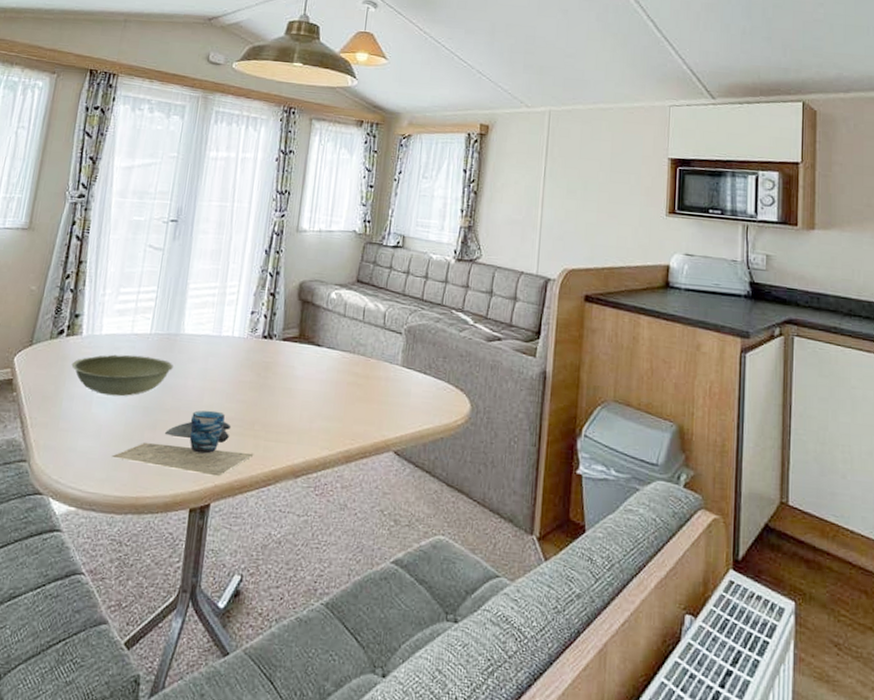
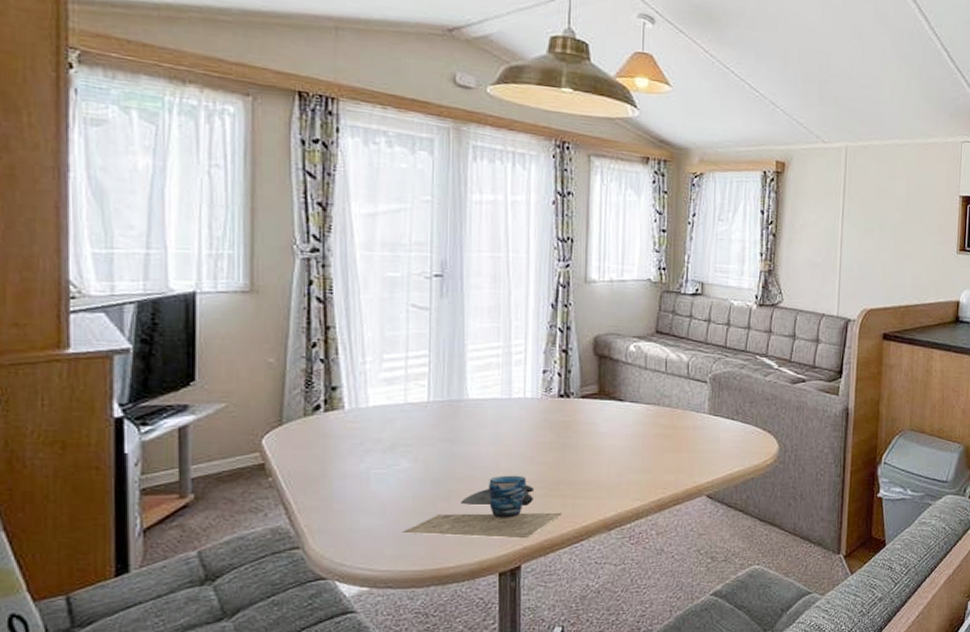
bowl: present [71,354,173,397] -> none [336,426,460,471]

